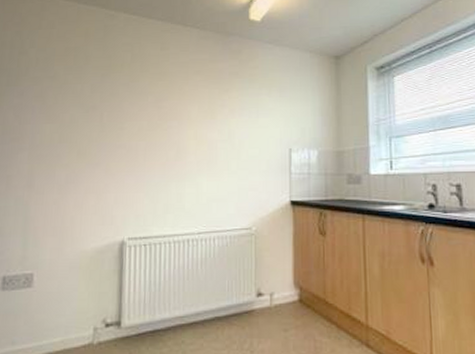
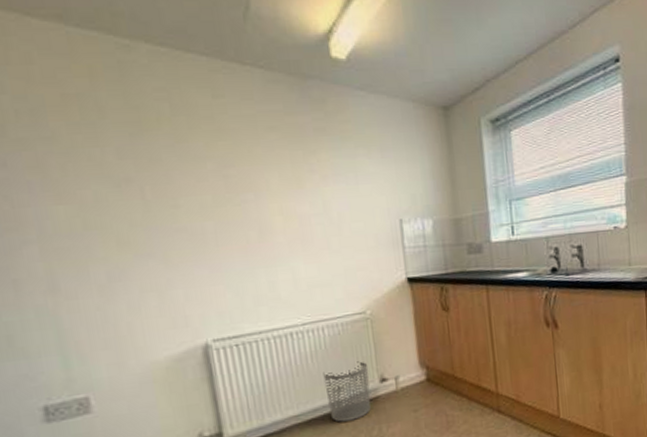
waste bin: none [208,273,247,330] -> present [323,361,371,422]

